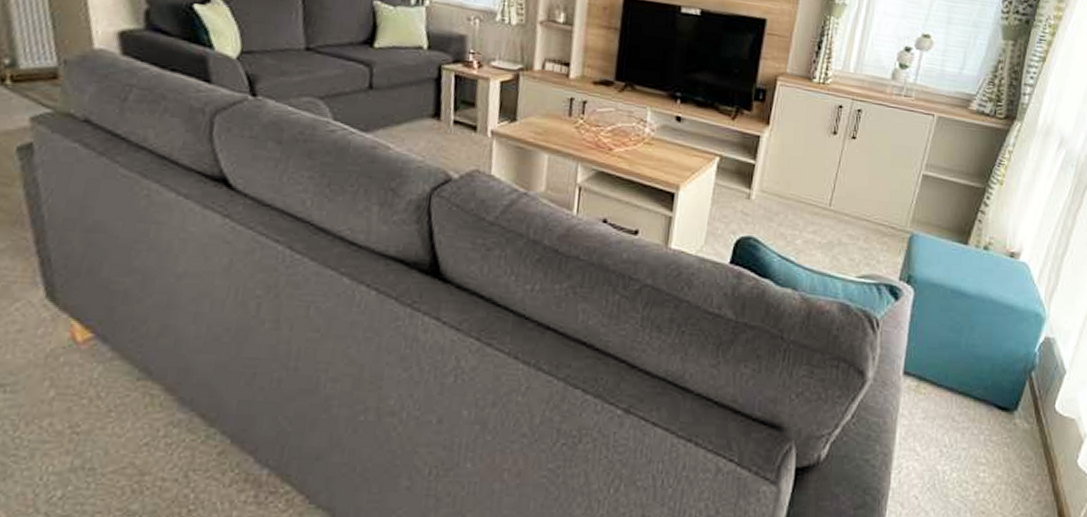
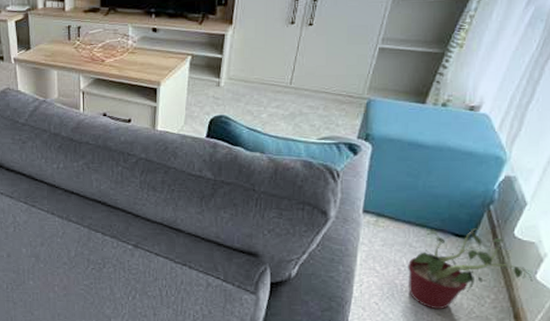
potted plant: none [950,399,1078,506] -> present [408,228,536,310]

